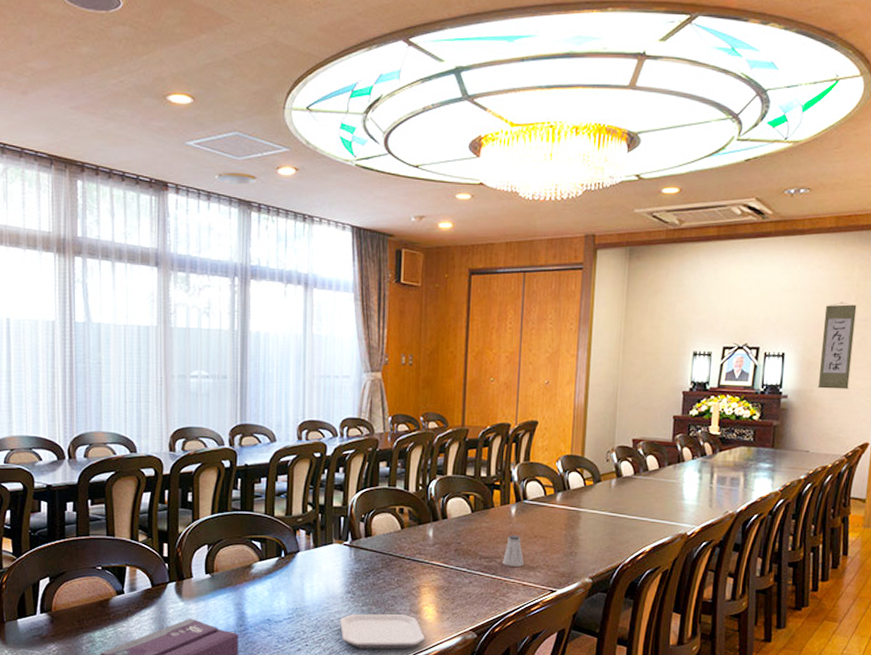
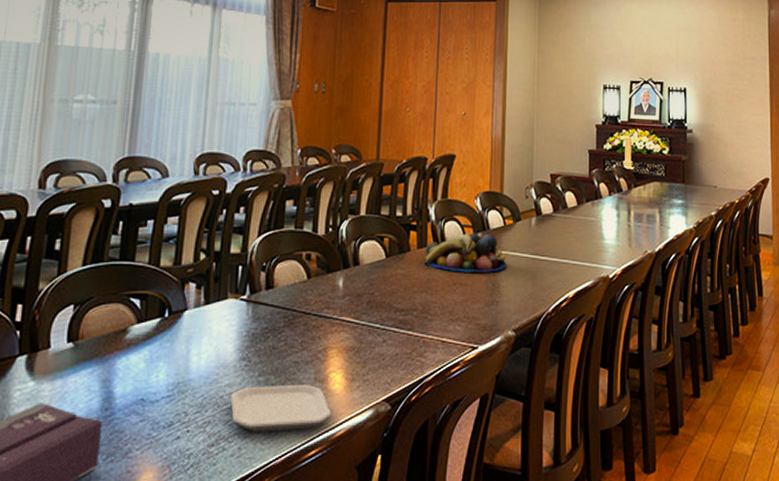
saltshaker: present [503,534,524,567] -> none [420,282,442,320]
fruit bowl: none [506,492,586,528] -> present [423,233,507,273]
wall scroll: present [817,302,857,389] -> none [717,41,747,125]

